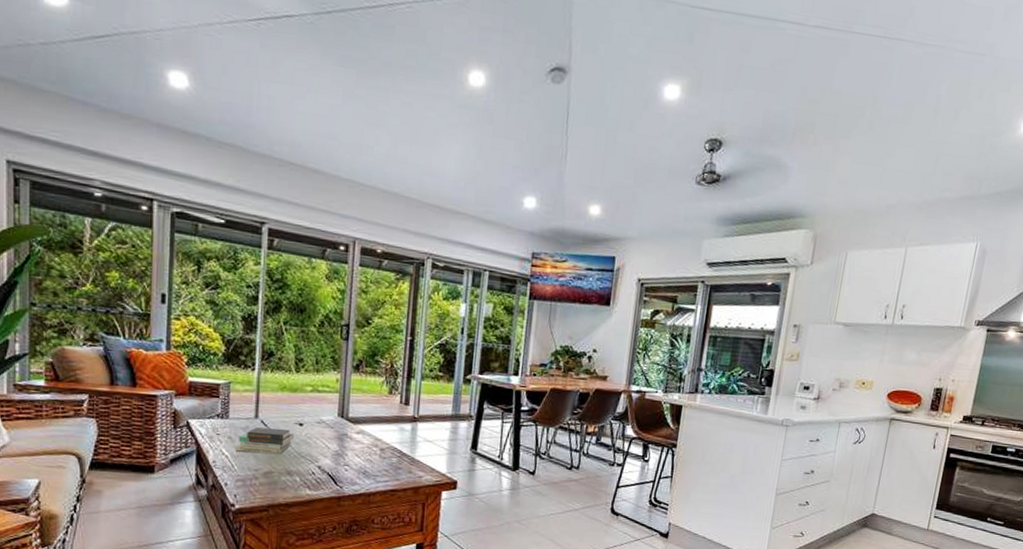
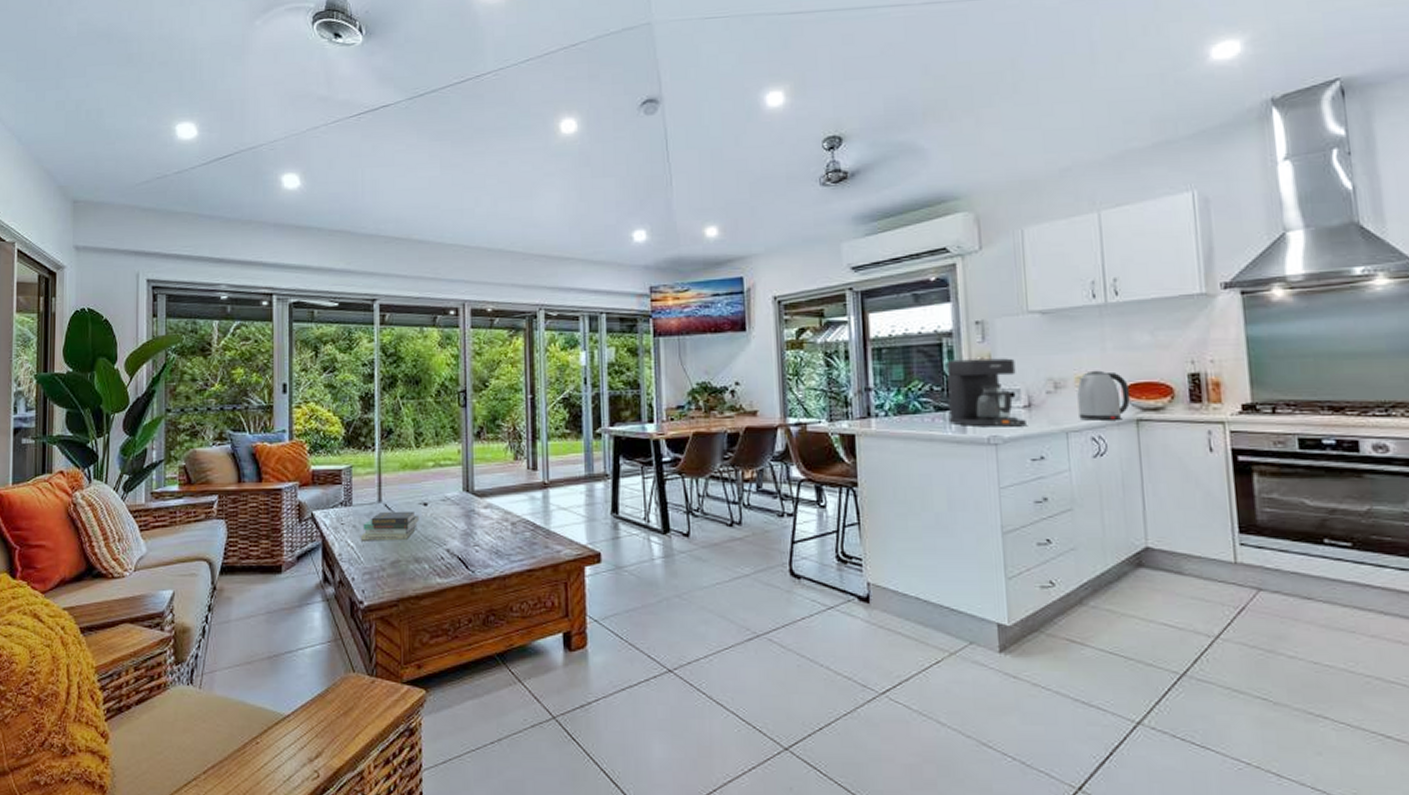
coffee maker: none [756,354,816,415] -> present [946,358,1026,428]
kettle: none [851,376,892,417] -> present [1077,370,1130,421]

